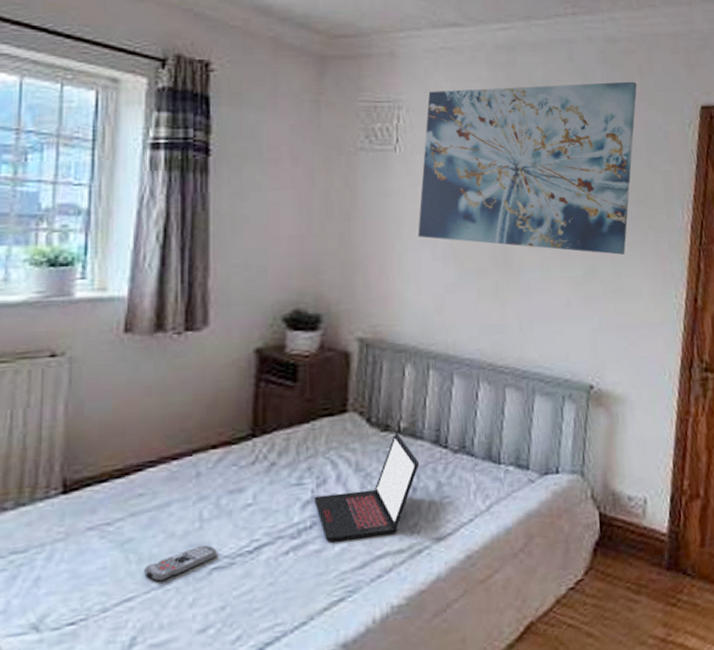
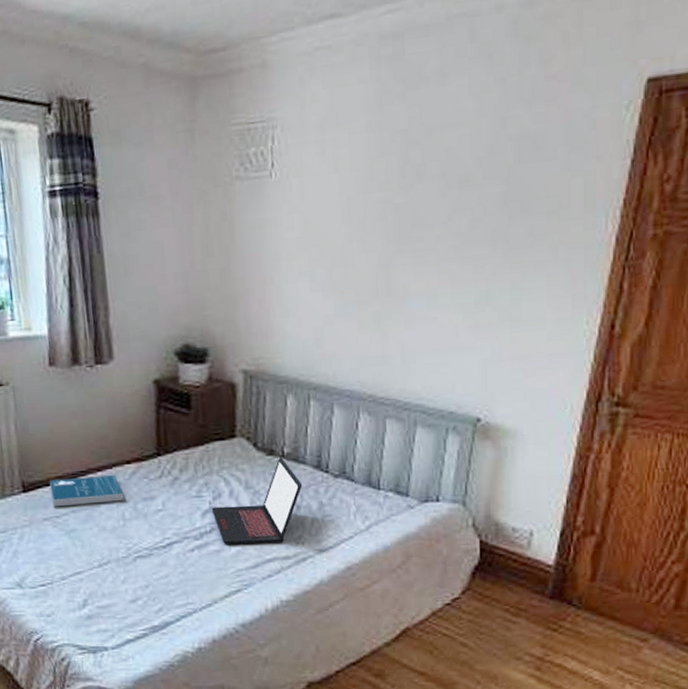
book: none [102,463,204,511] -> present [49,474,124,507]
remote control: present [144,544,217,582] -> none [87,538,139,563]
wall art: present [418,81,637,255] -> none [296,56,559,277]

